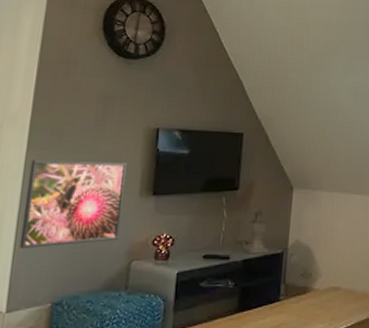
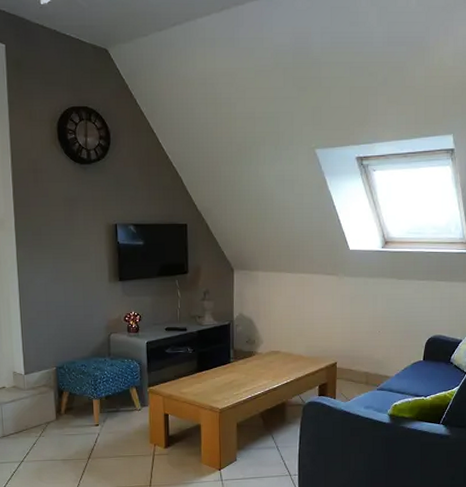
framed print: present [19,160,128,249] -> none [21,255,98,327]

